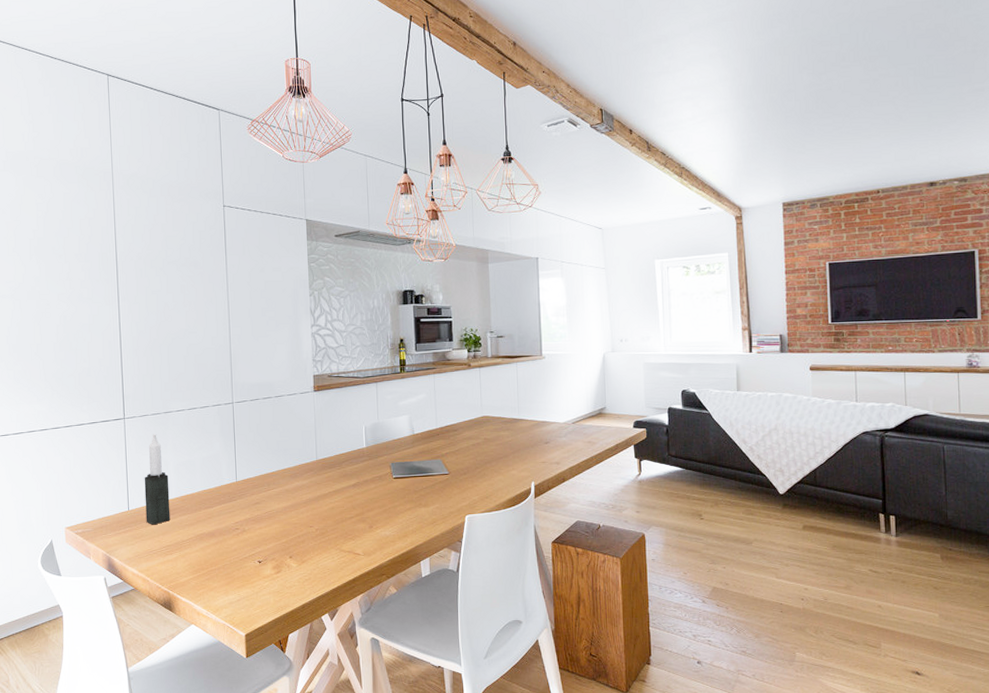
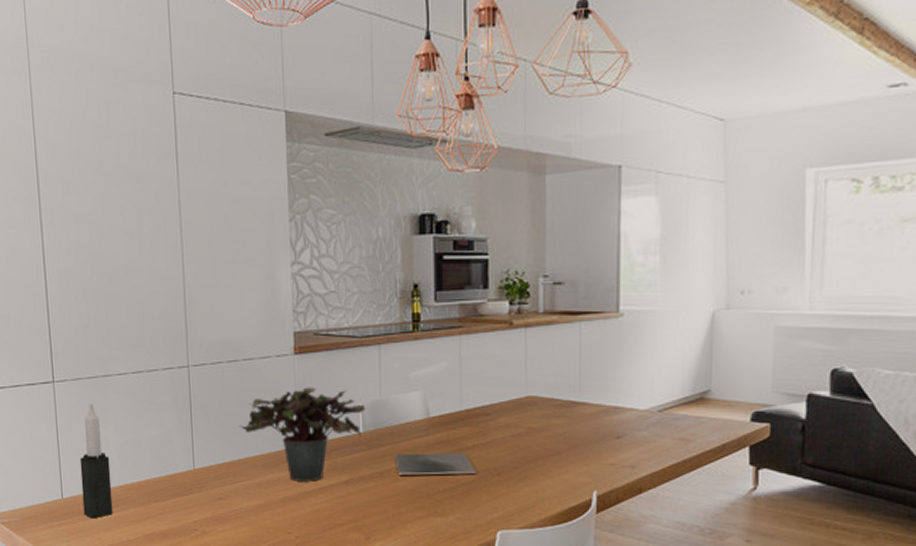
potted plant: none [272,415,368,487] -> present [239,387,366,482]

